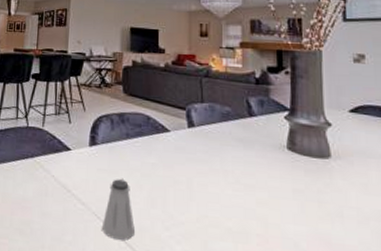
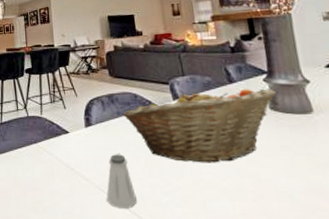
fruit basket: none [132,117,297,201] -> present [122,88,277,163]

